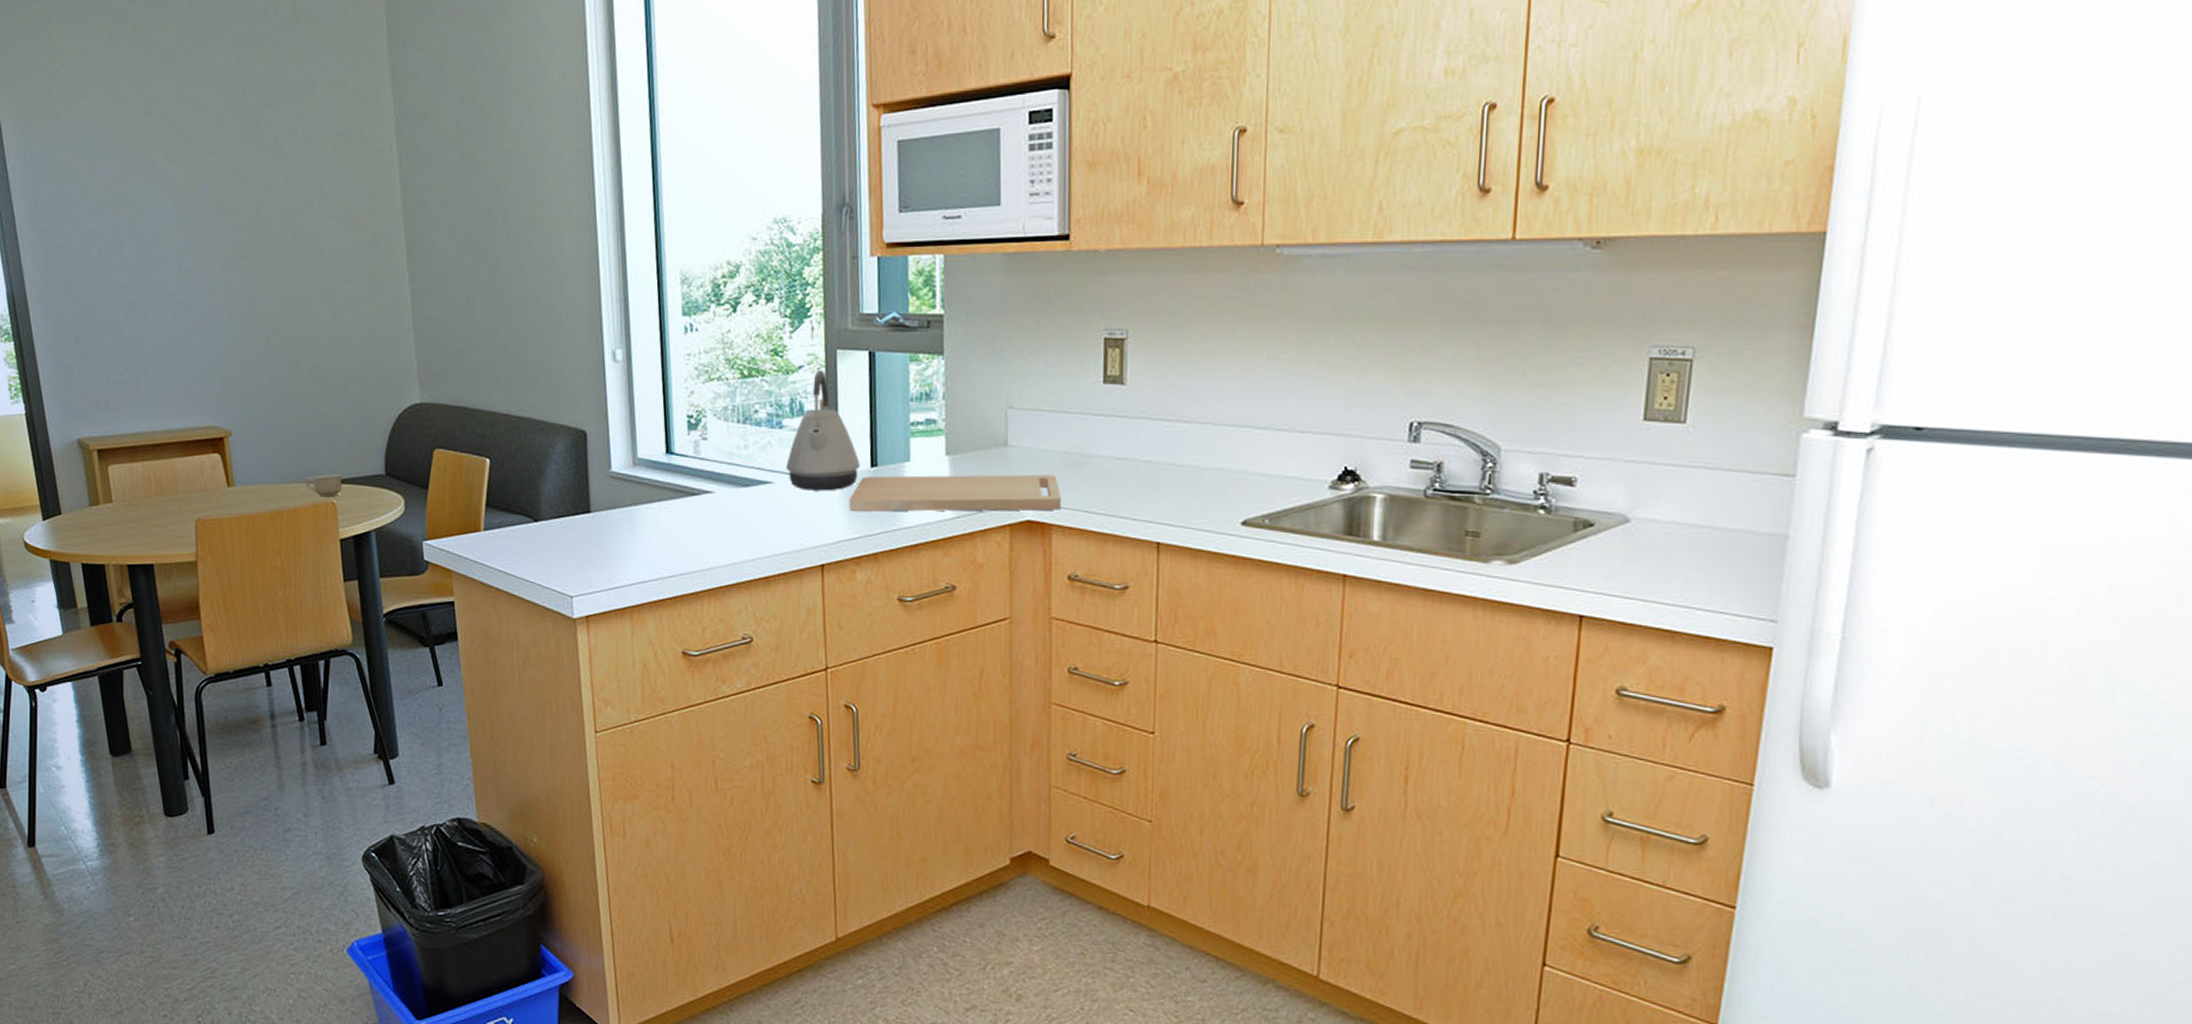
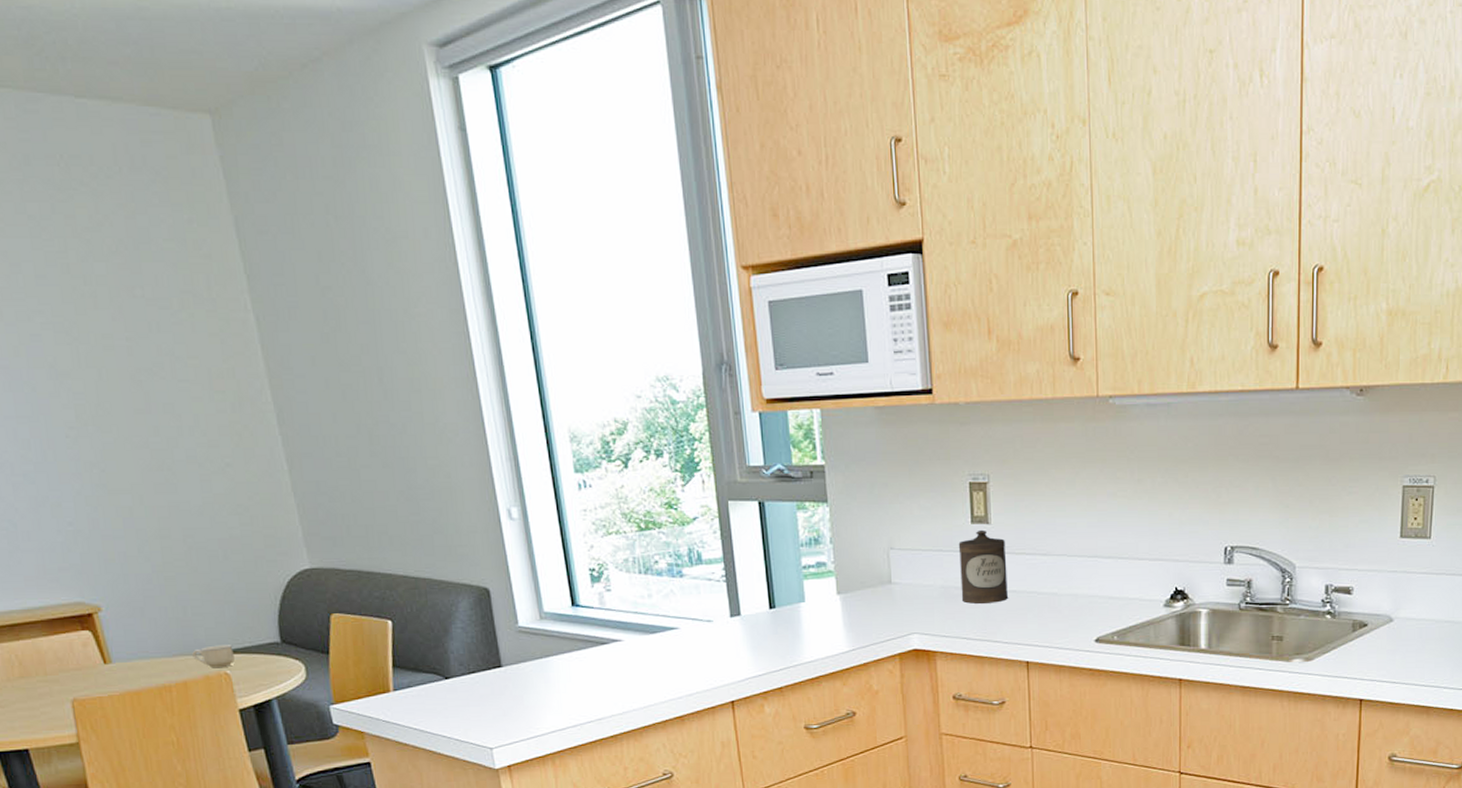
kettle: present [786,370,860,491] -> none [690,521,759,634]
cutting board: present [848,474,1062,512] -> none [752,607,943,650]
canister: none [1086,390,1142,474] -> present [958,529,1008,604]

